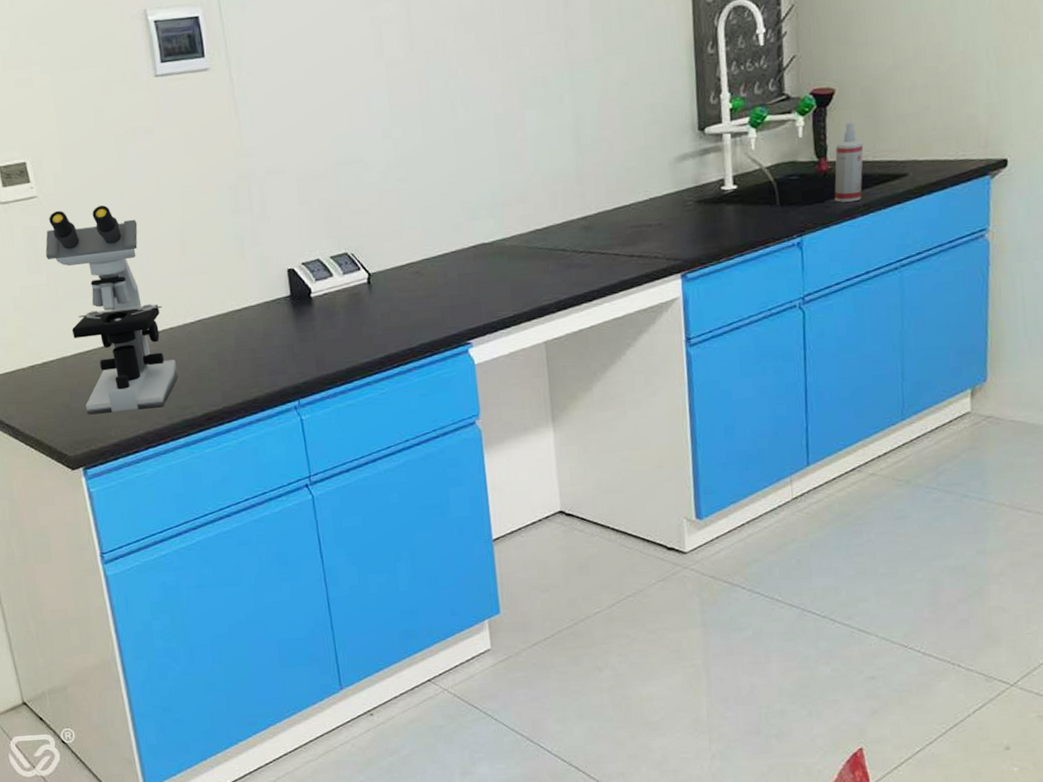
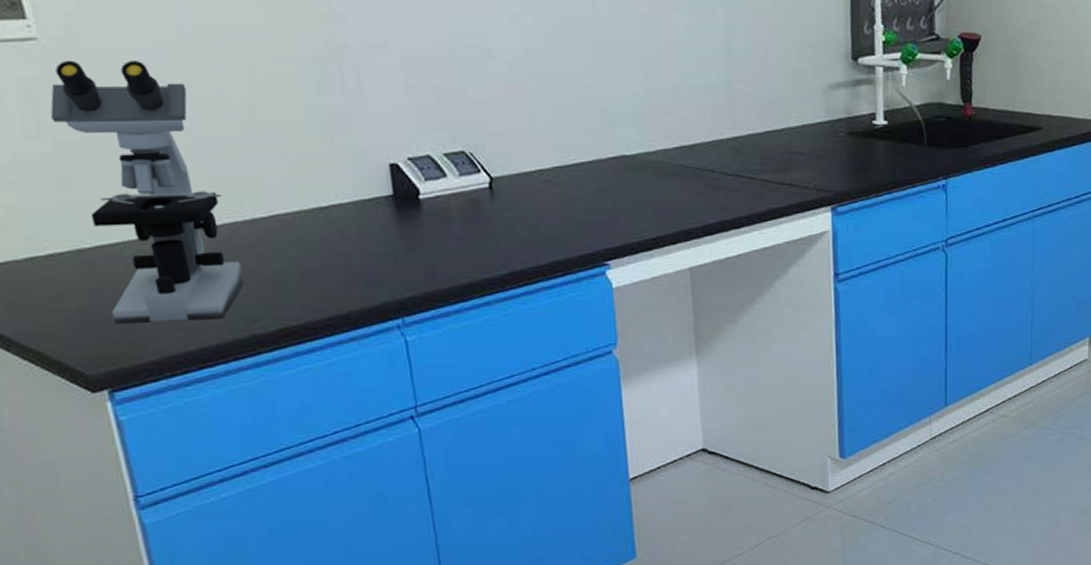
spray bottle: present [834,122,864,203] -> none [977,70,1005,150]

